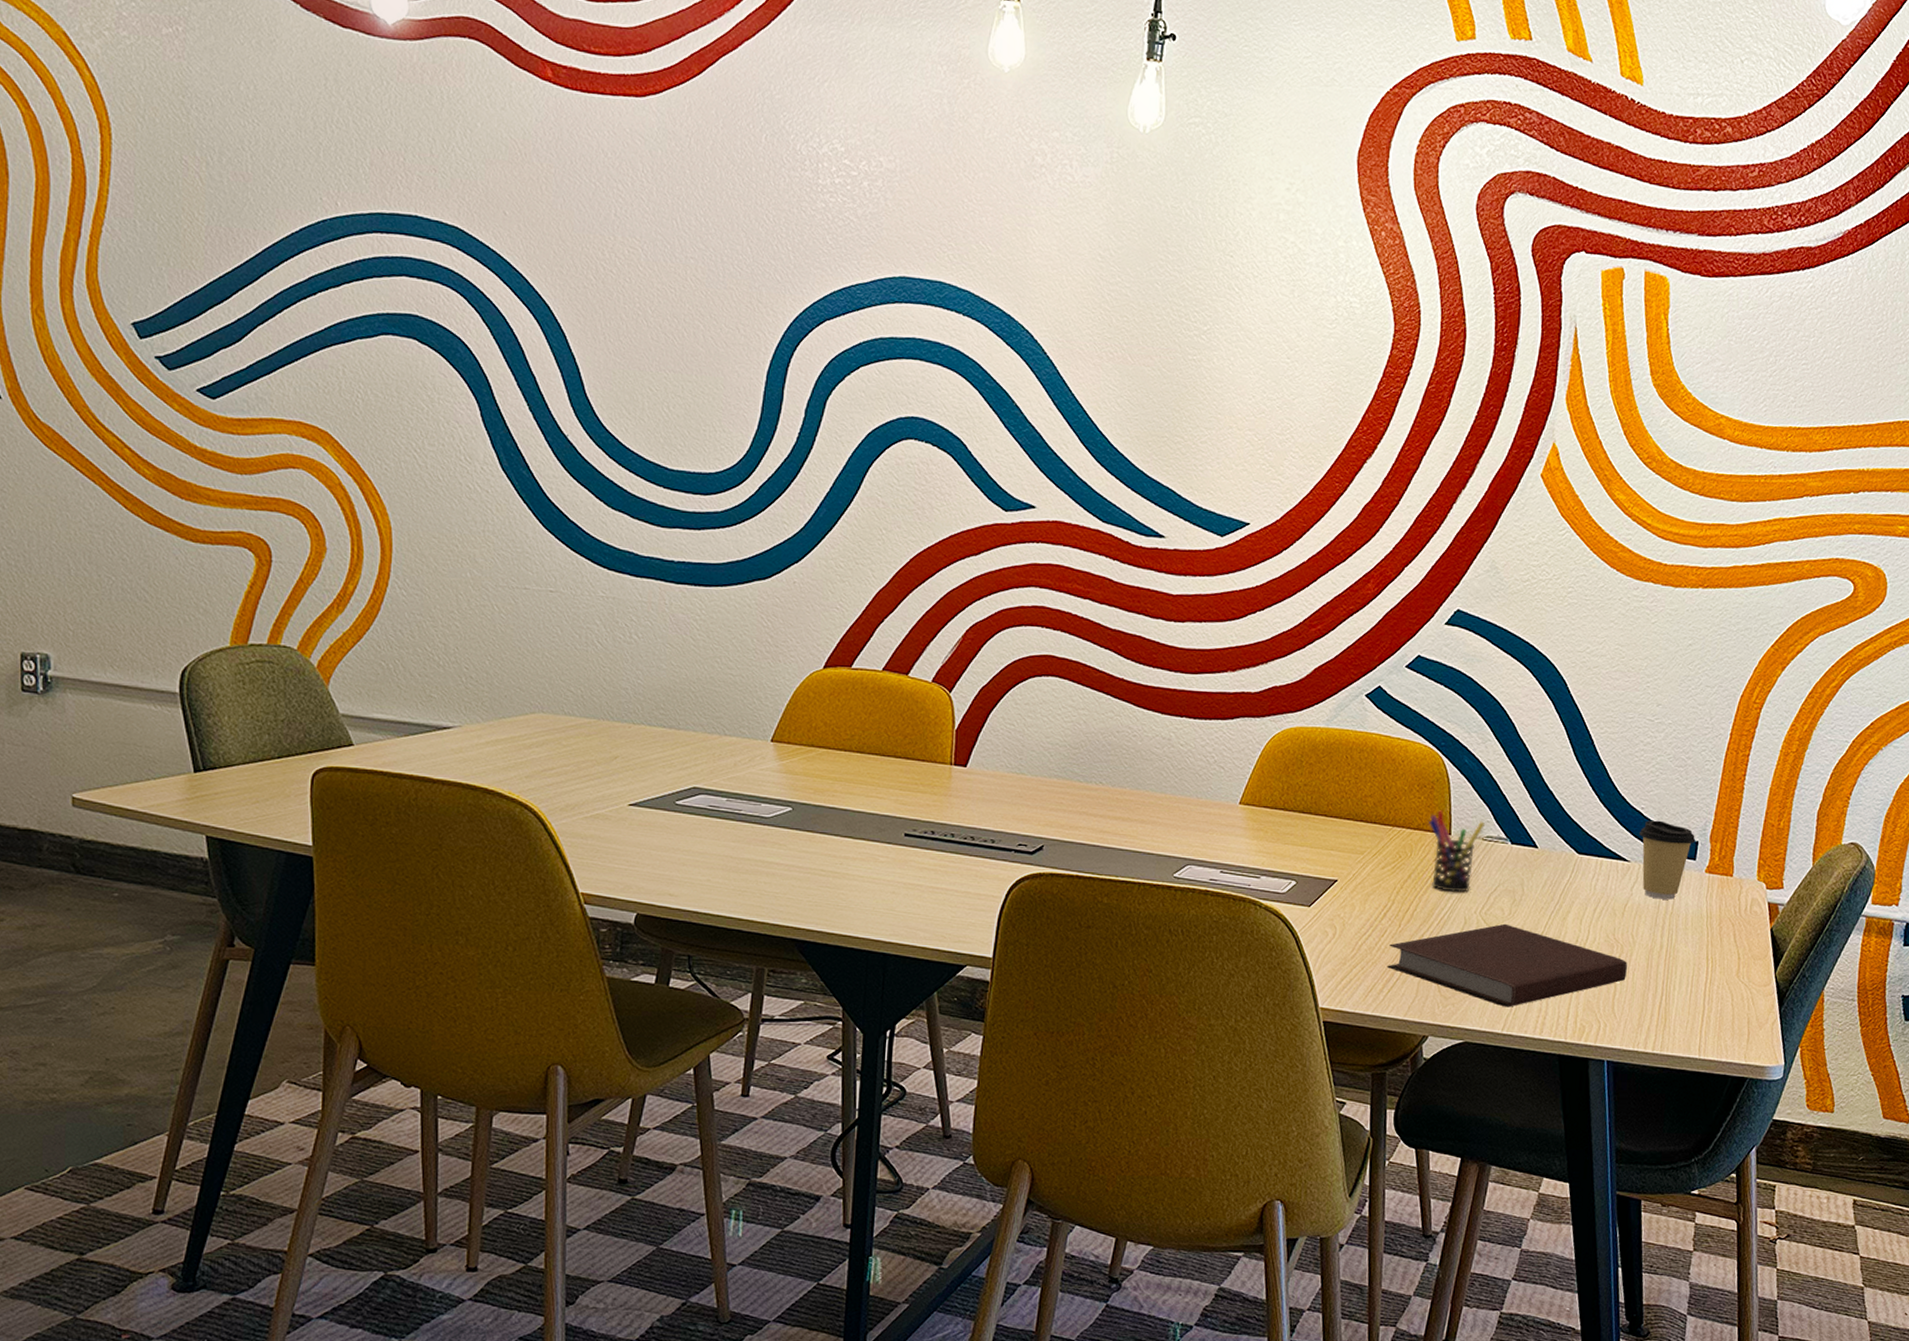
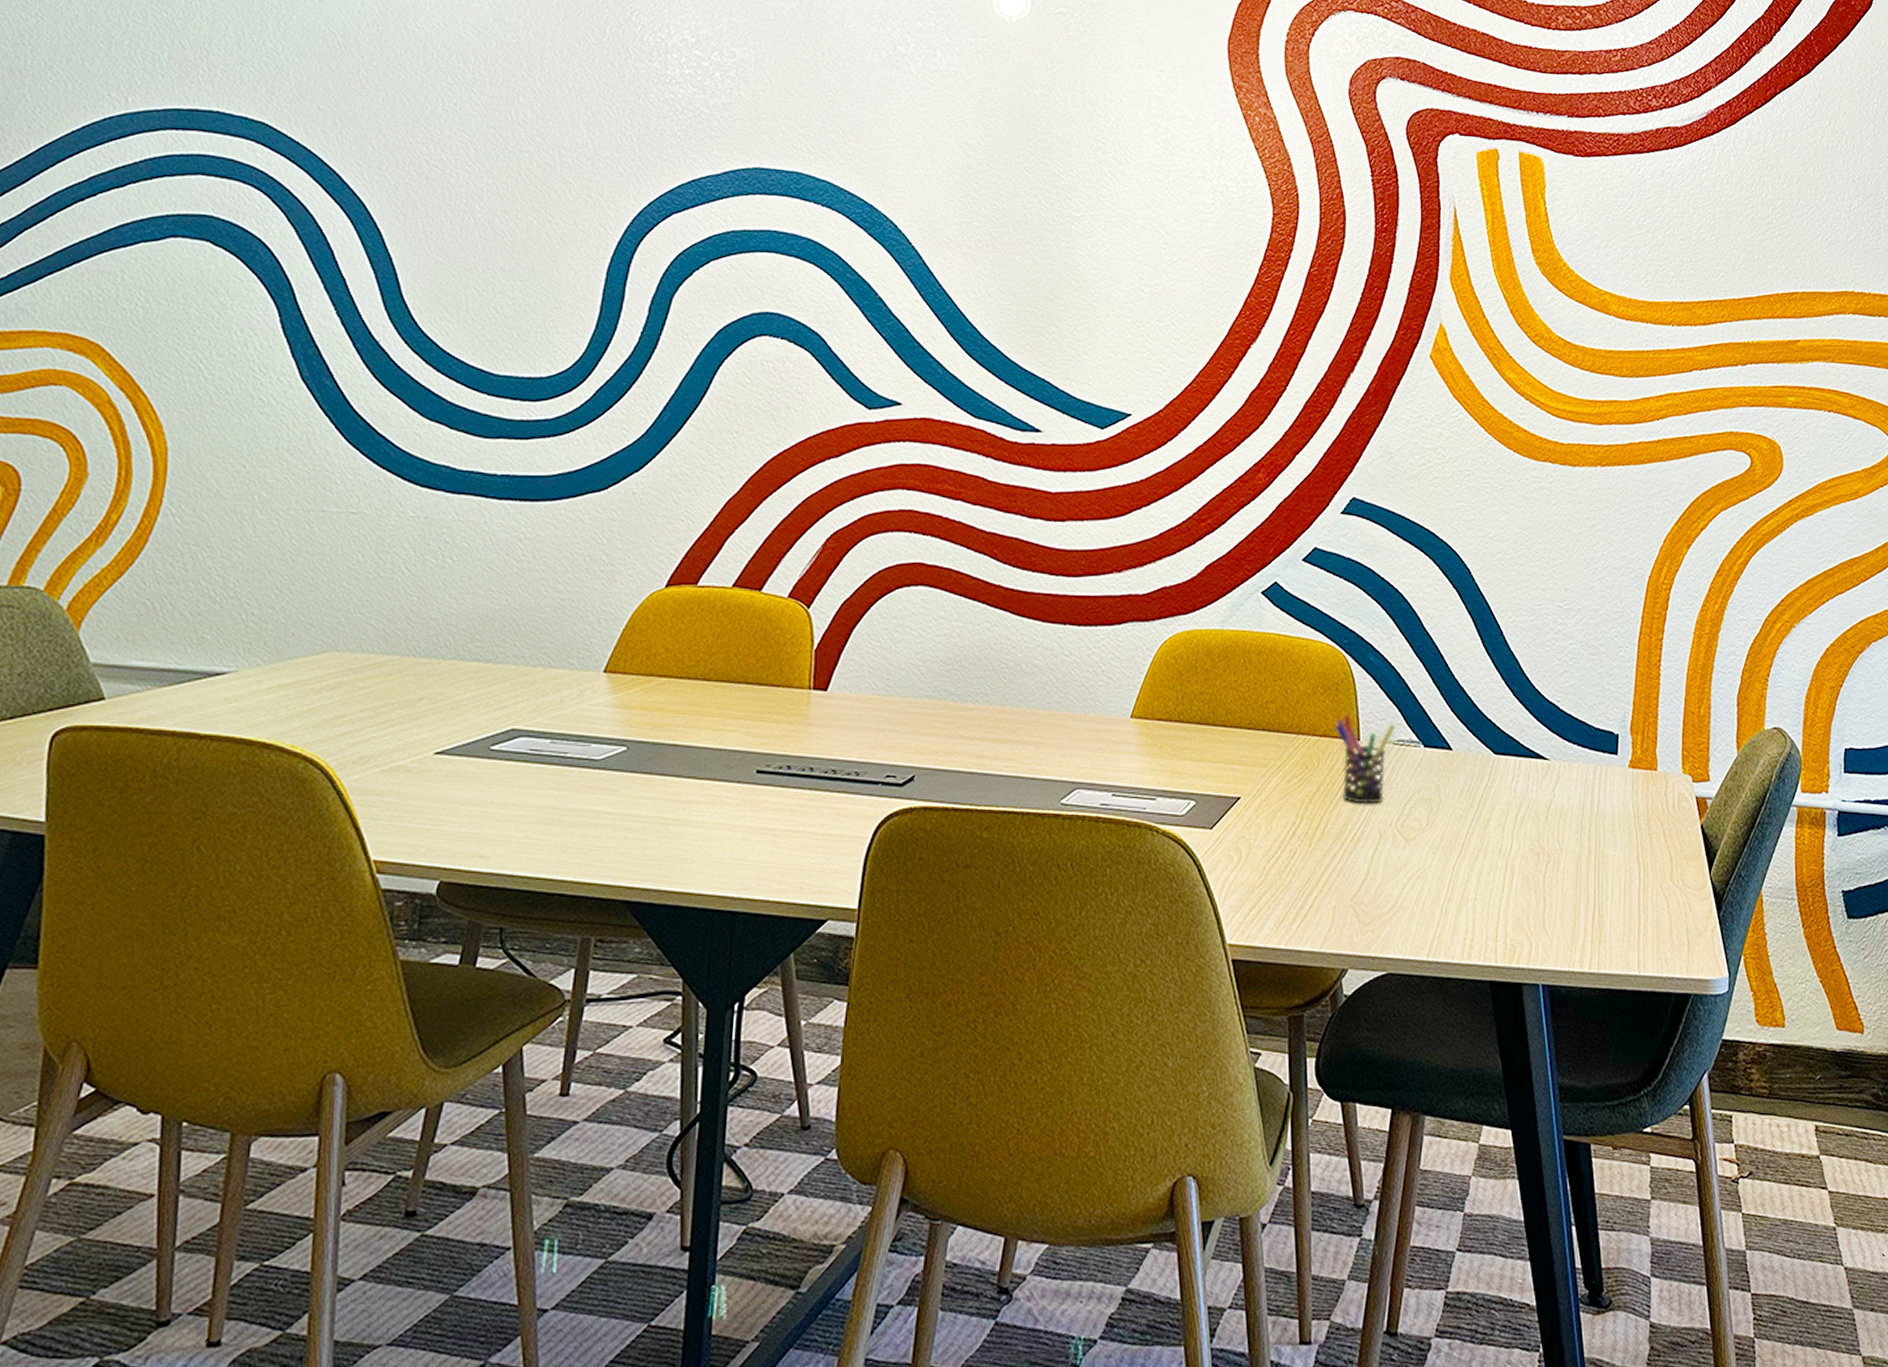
notebook: present [1386,923,1627,1007] -> none [1298,836,1555,931]
coffee cup: present [1639,820,1696,900] -> none [1557,713,1616,799]

